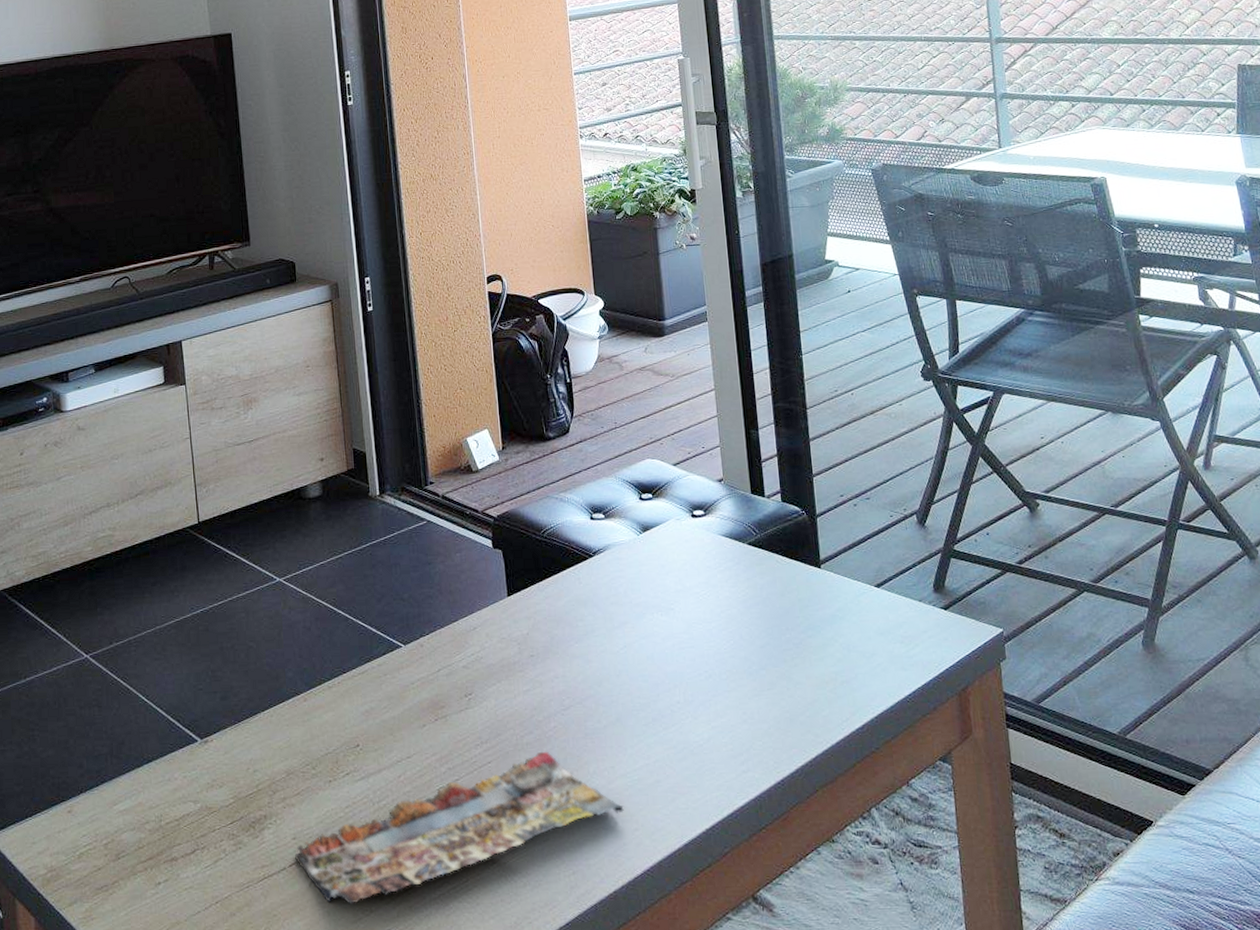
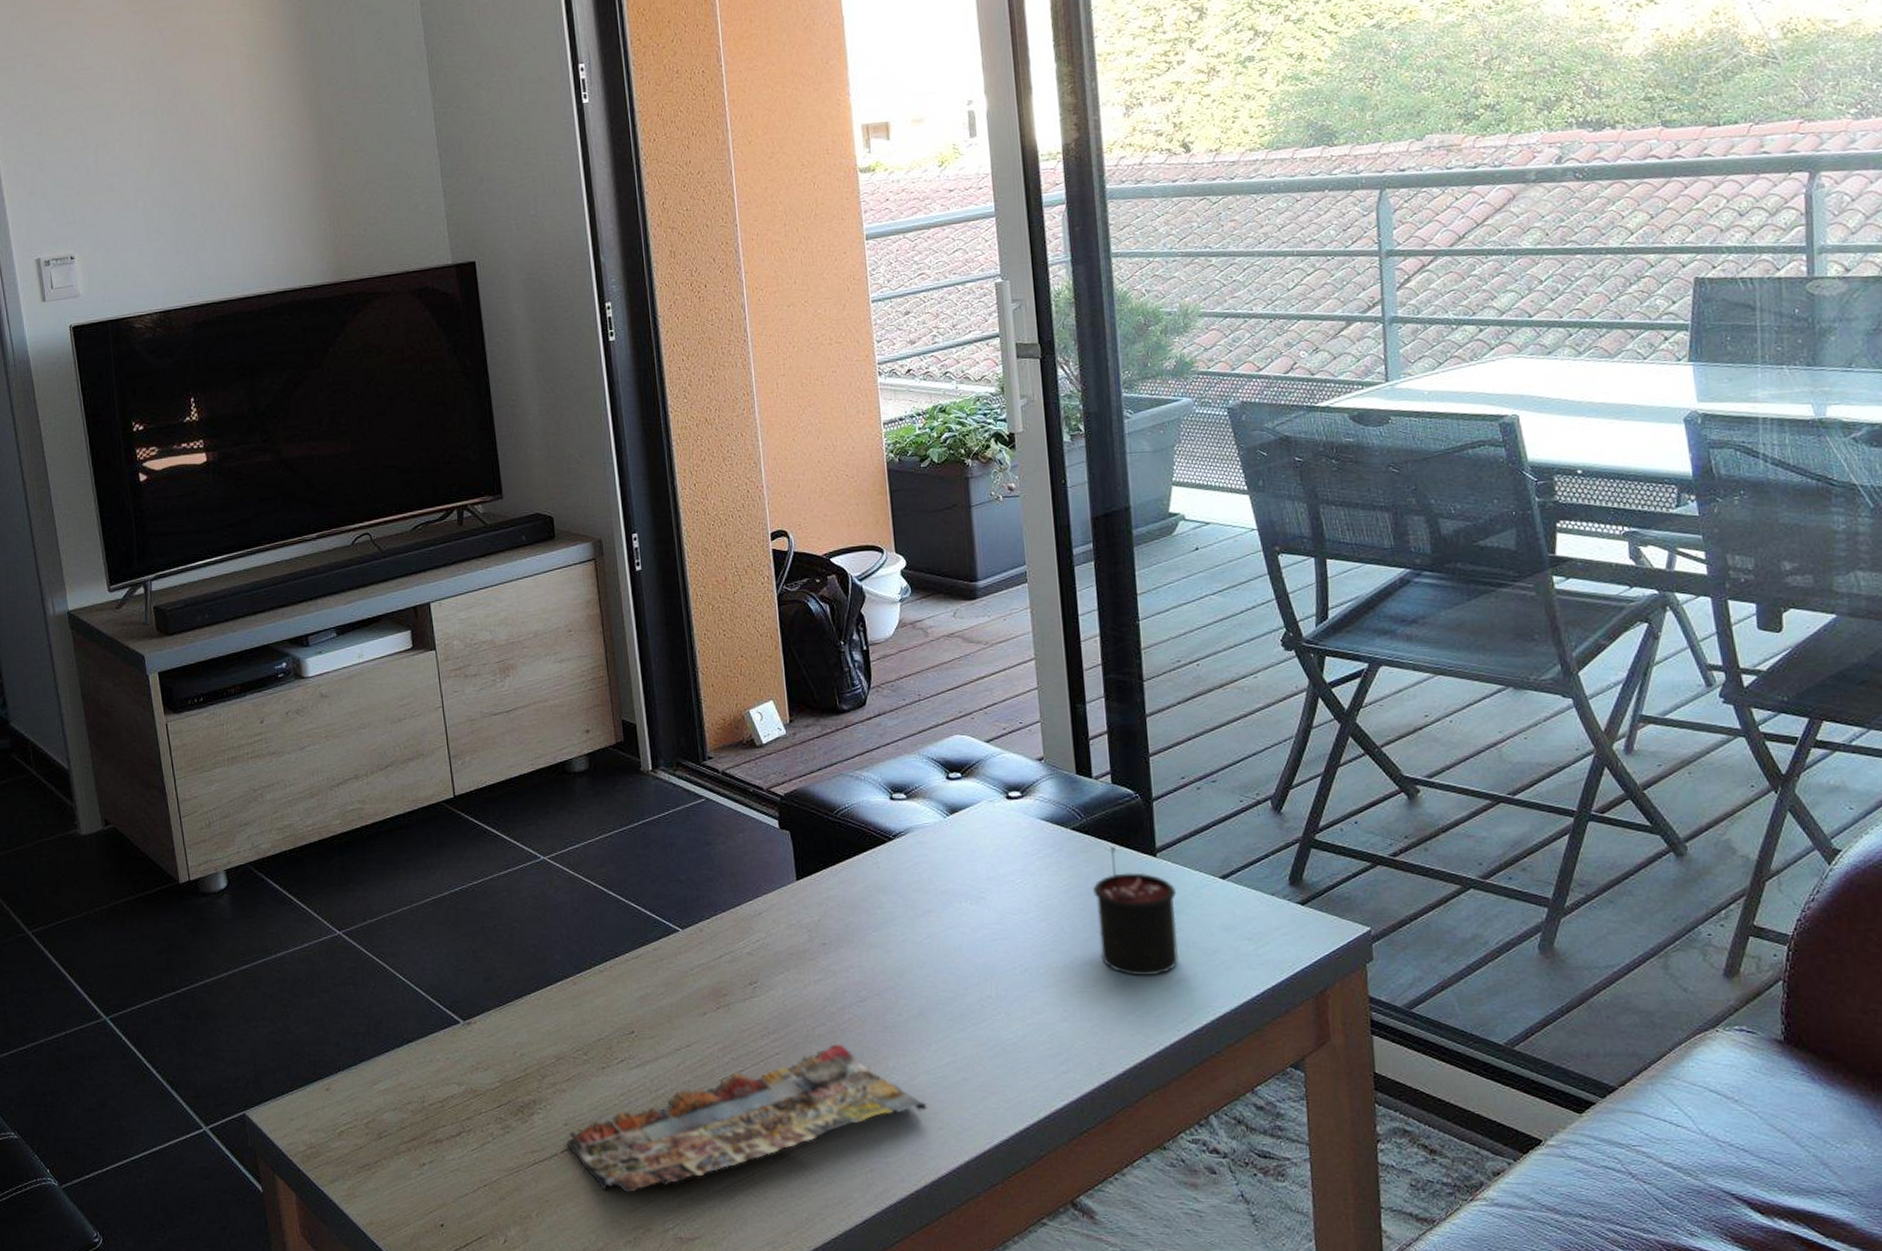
candle: none [767,560,841,679] -> present [1093,847,1179,976]

